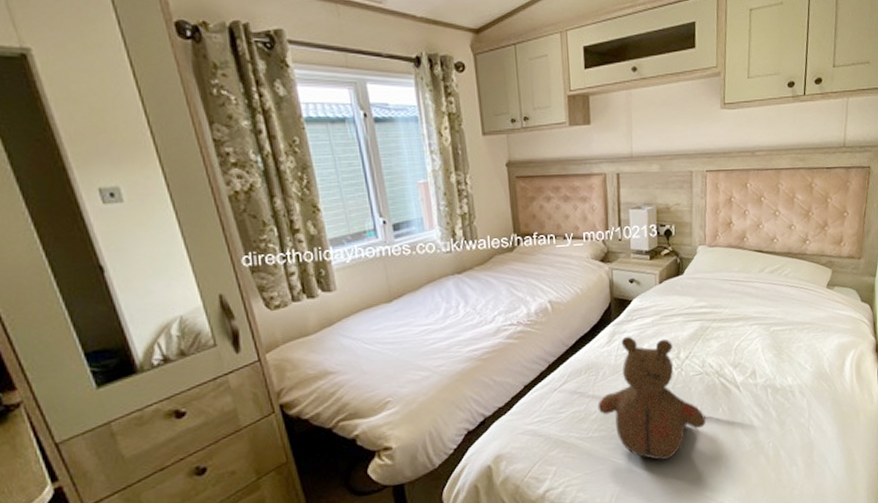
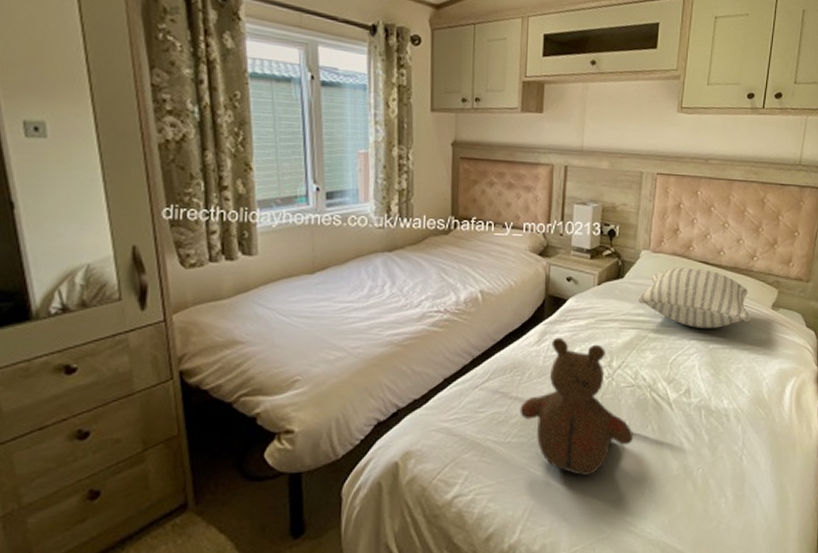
pillow: none [698,257,808,314] -> present [637,267,752,328]

